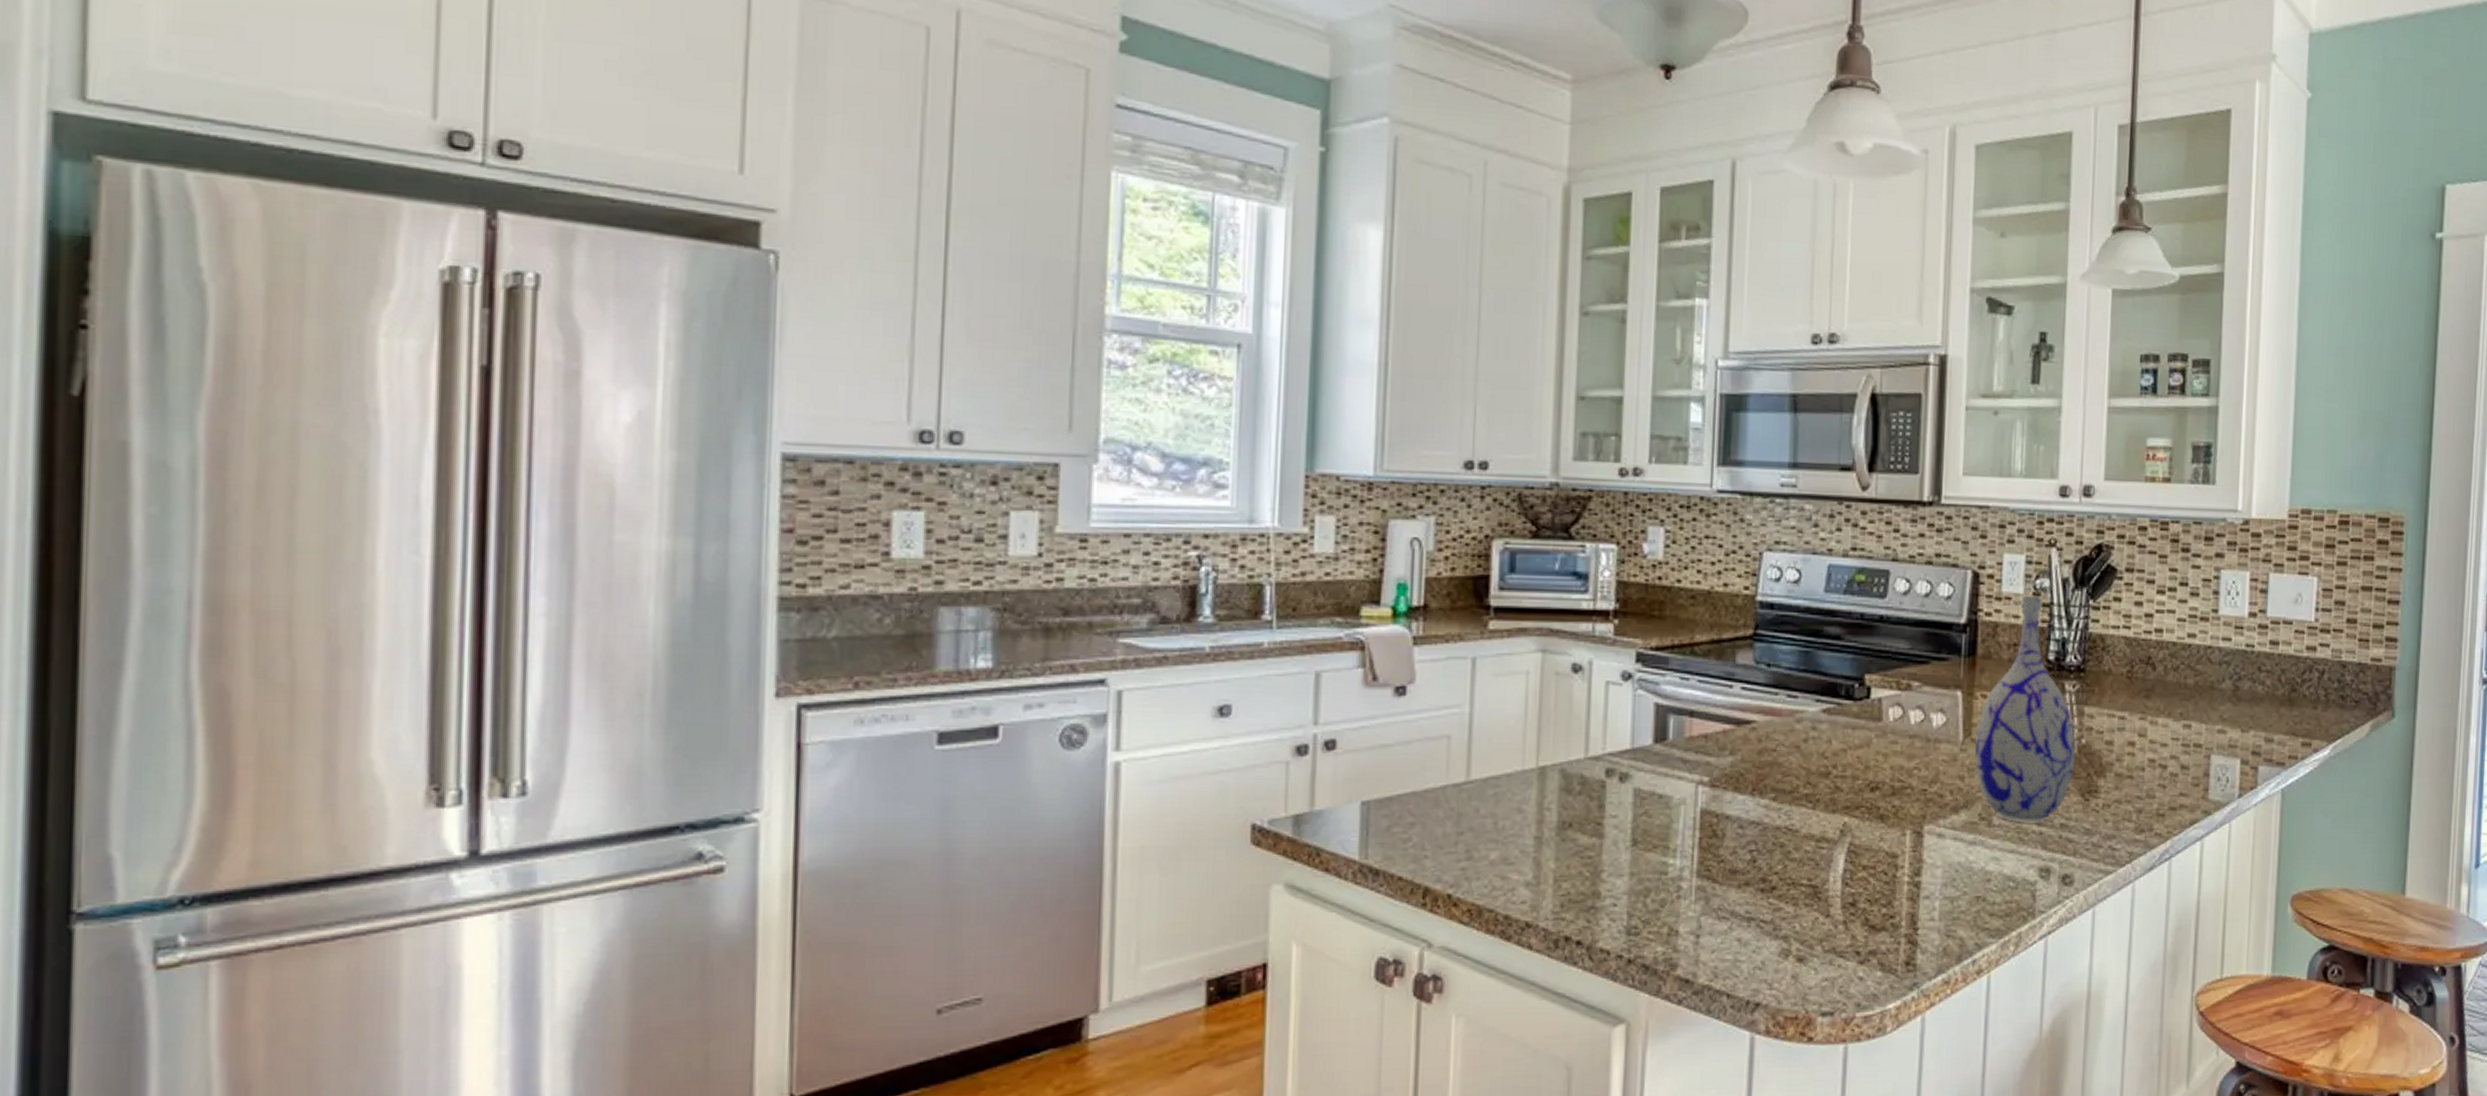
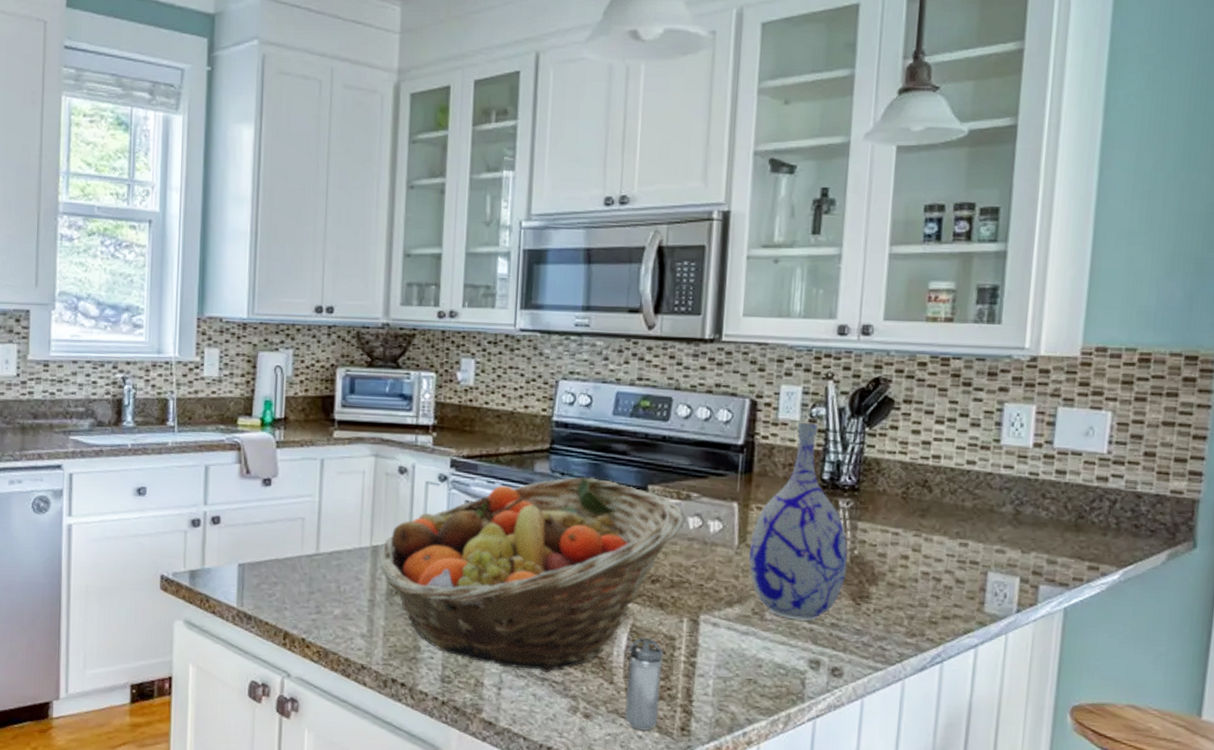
fruit basket: none [1548,668,1905,911] -> present [379,477,684,673]
shaker: none [1843,857,1886,970] -> present [625,637,664,731]

